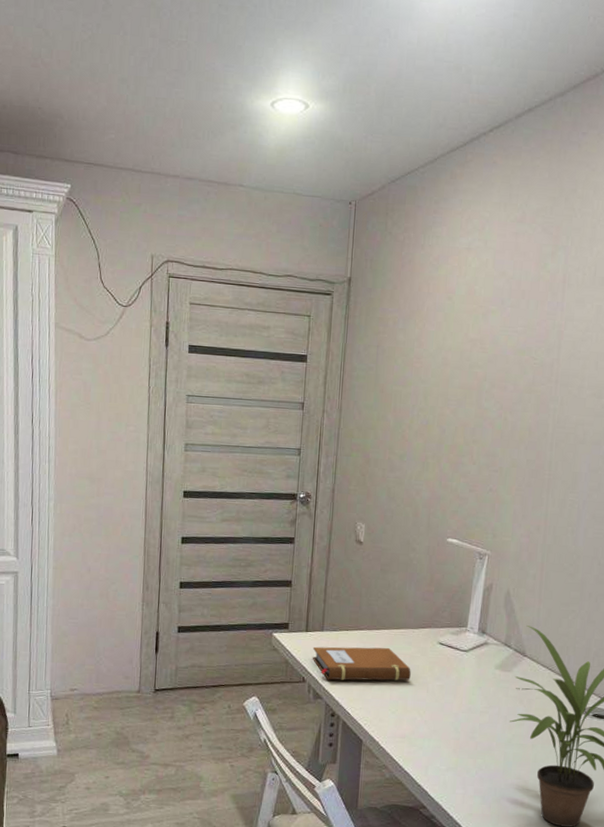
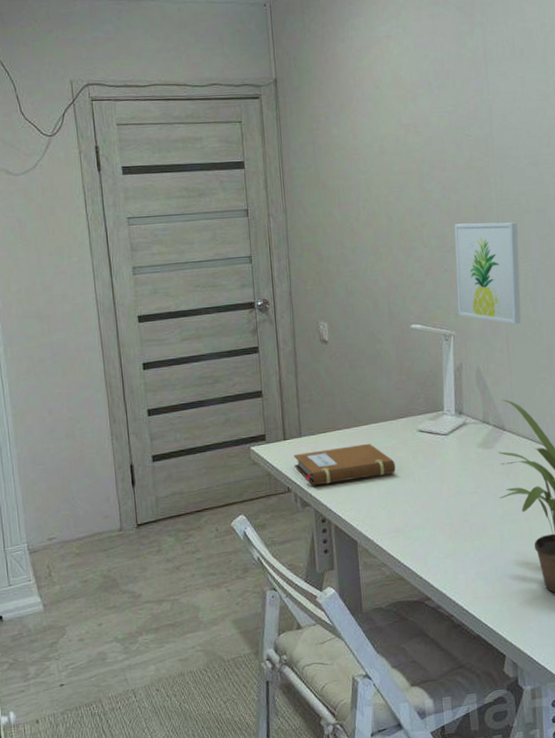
wall art: none [497,445,571,554] -> present [454,222,521,325]

